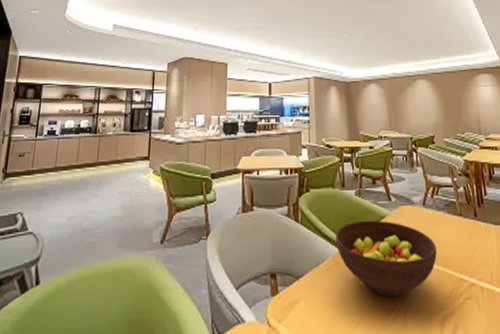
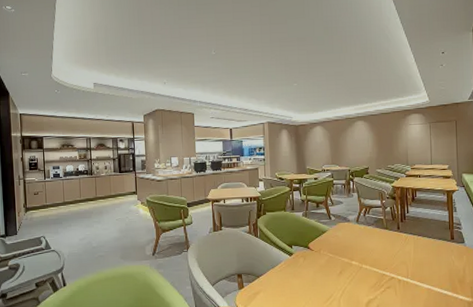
fruit bowl: present [335,220,437,297] -> none [287,234,366,288]

